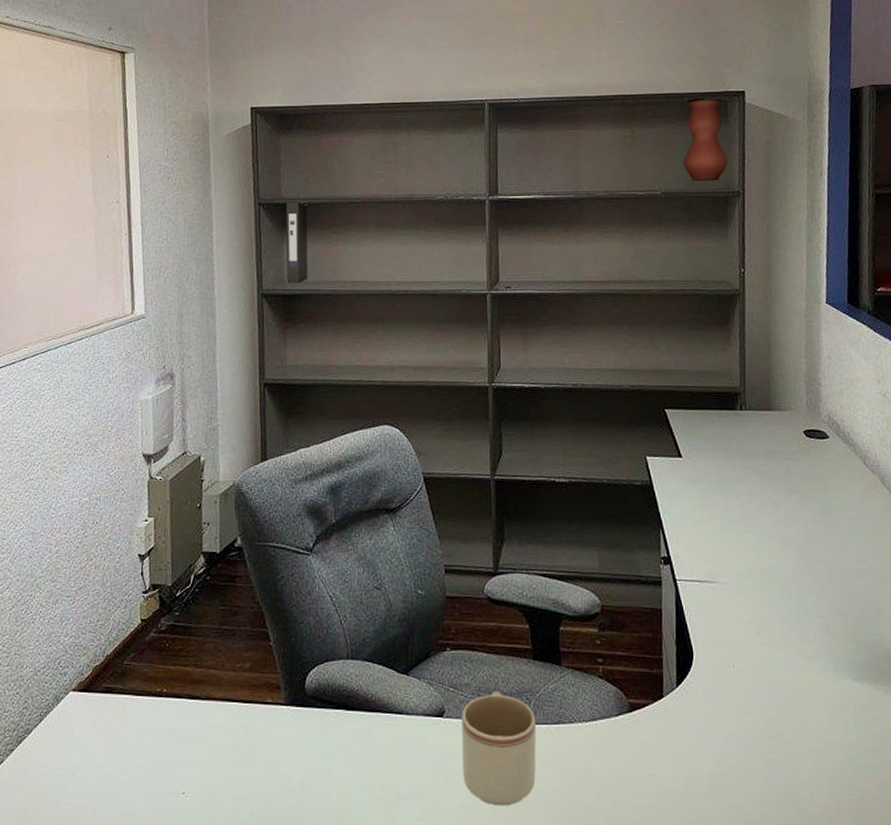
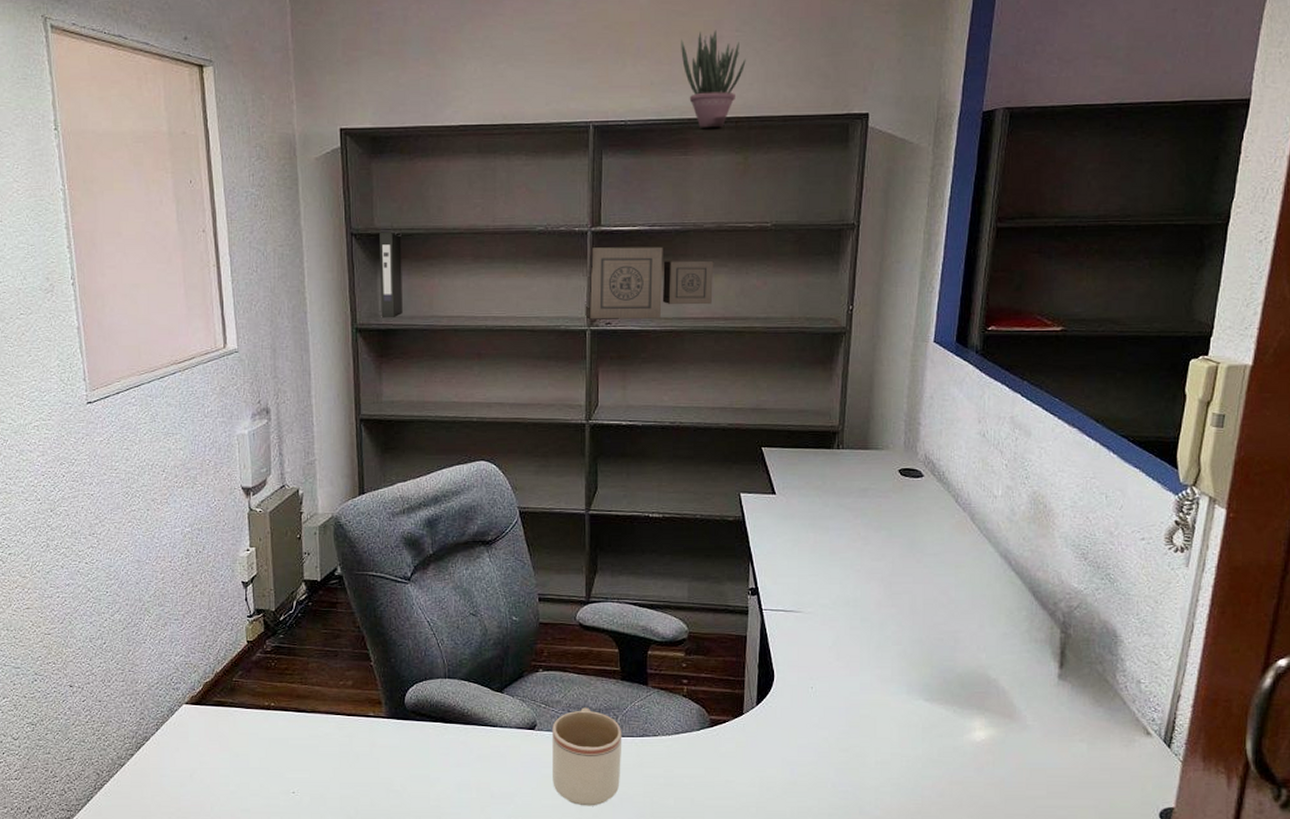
storage box: none [485,214,608,284] -> present [585,246,714,320]
potted plant: none [567,19,628,107] -> present [681,30,746,131]
vase: present [683,98,729,181] -> none [797,121,846,212]

